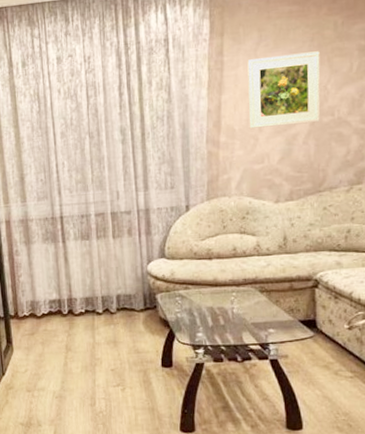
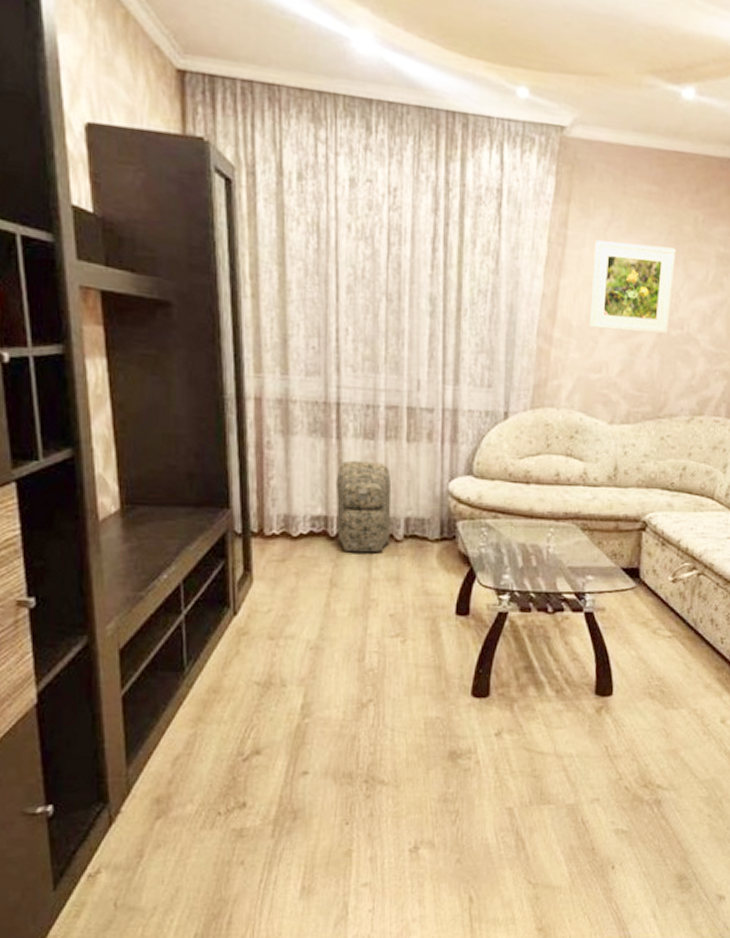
backpack: none [64,255,107,325] -> present [335,460,392,553]

